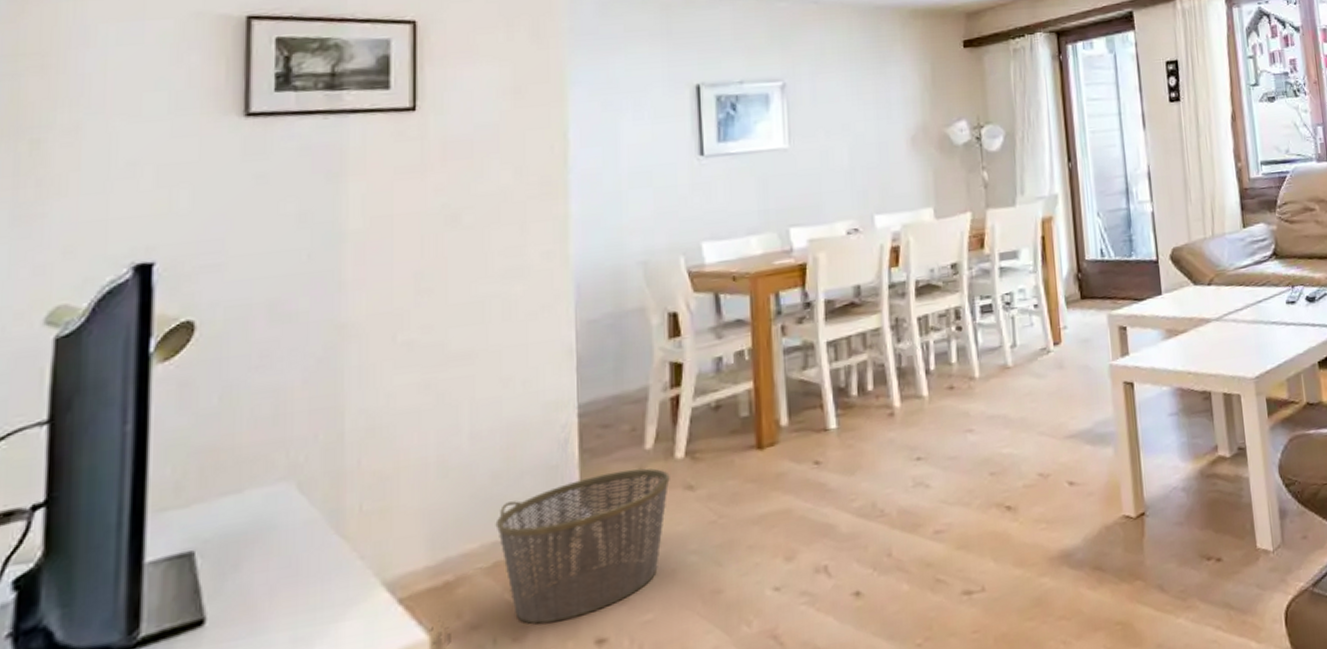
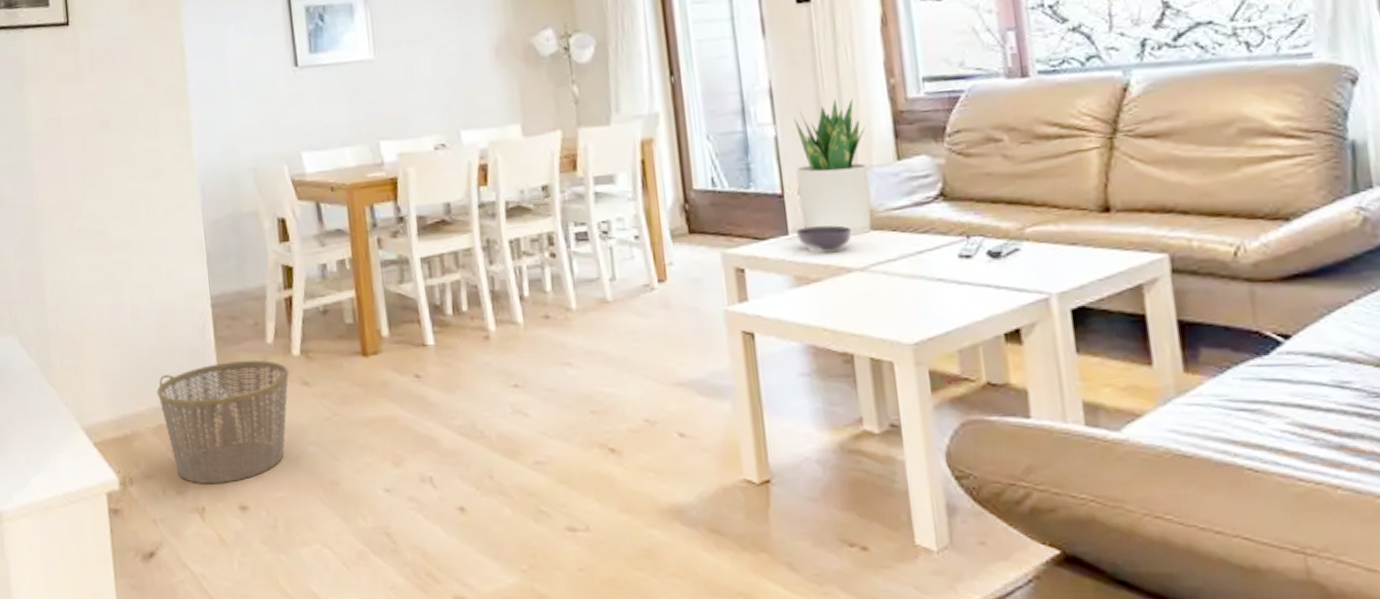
planter: none [1167,179,1225,292] -> present [794,99,872,236]
bowl: none [1167,284,1211,308] -> present [795,225,853,252]

